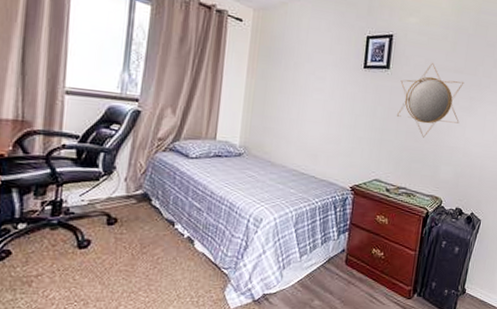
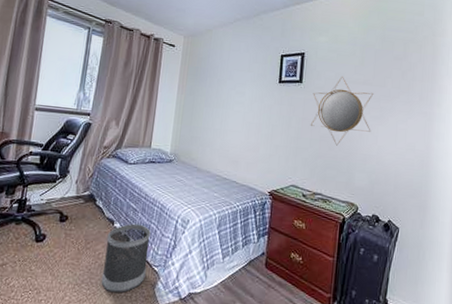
wastebasket: none [161,224,219,299] -> present [101,224,151,293]

